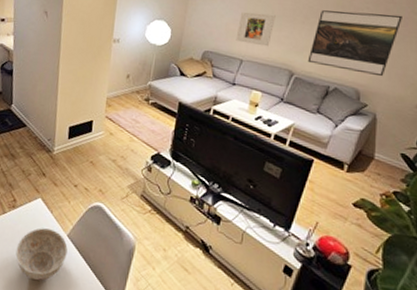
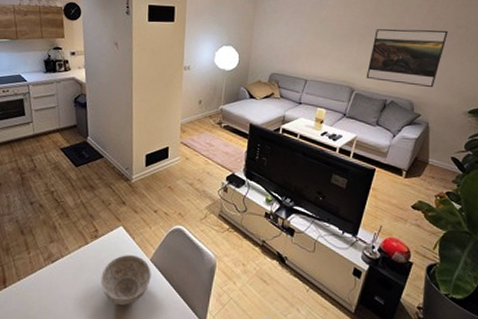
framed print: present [235,11,276,47] -> none [300,34,335,66]

